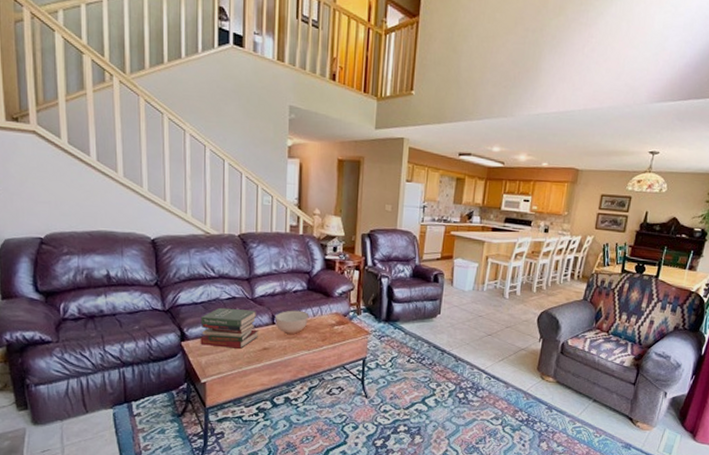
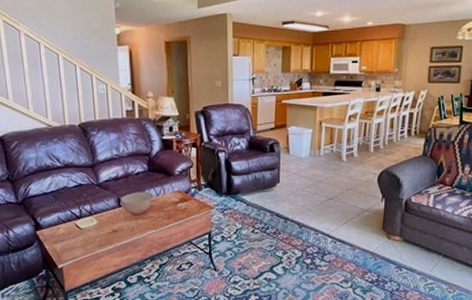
books: present [200,307,258,349] -> none [51,195,107,233]

